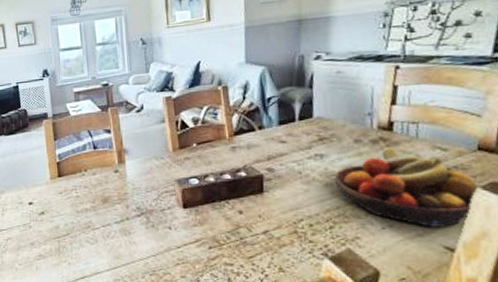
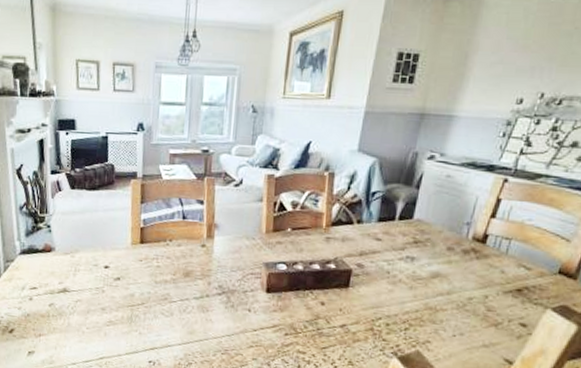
fruit bowl: present [334,146,479,227] -> none [419,258,548,342]

